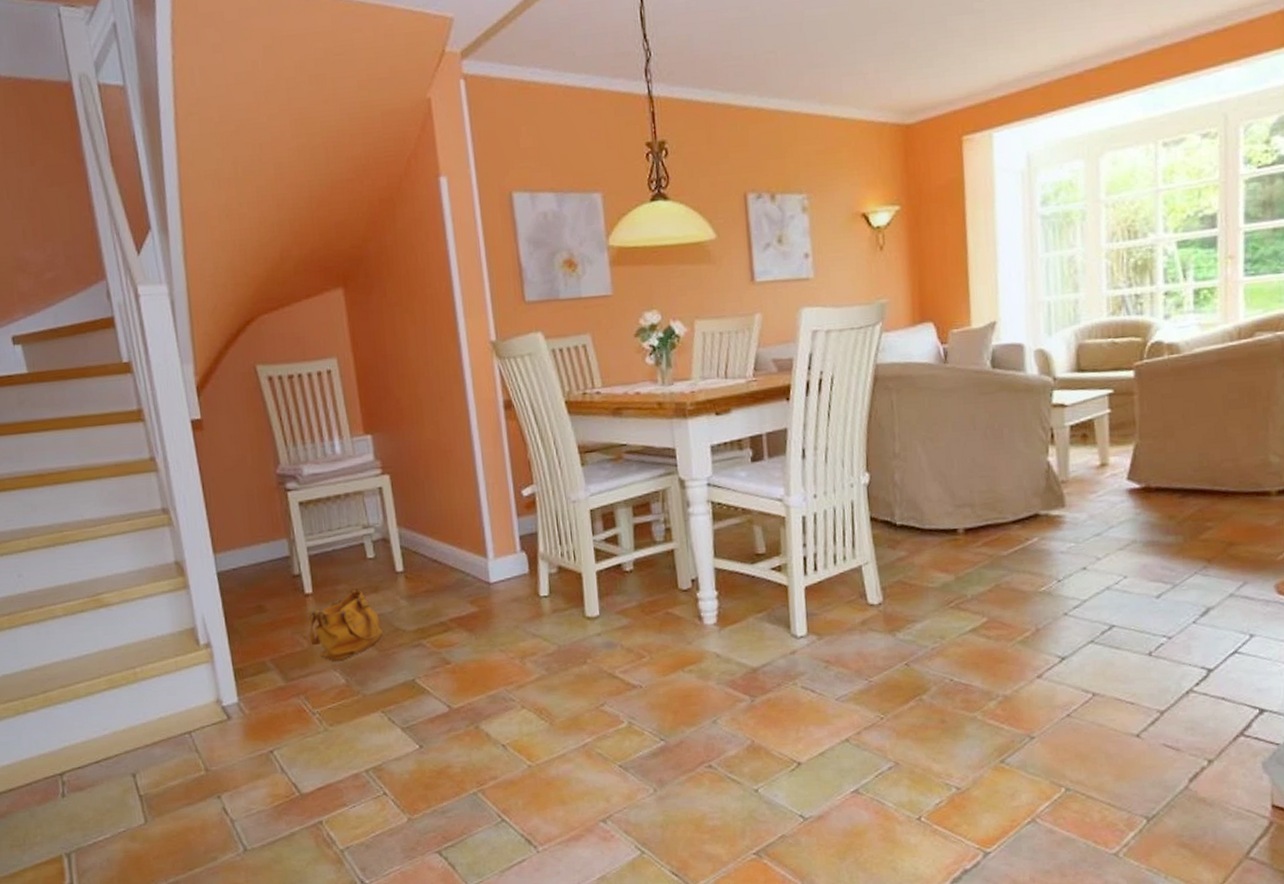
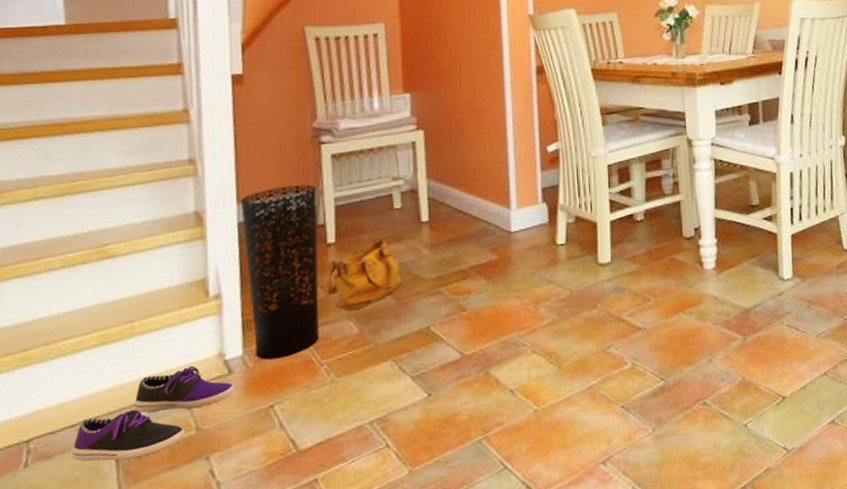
shoe: none [100,710,236,795] -> present [72,365,235,461]
umbrella stand: none [216,533,308,707] -> present [240,184,320,360]

